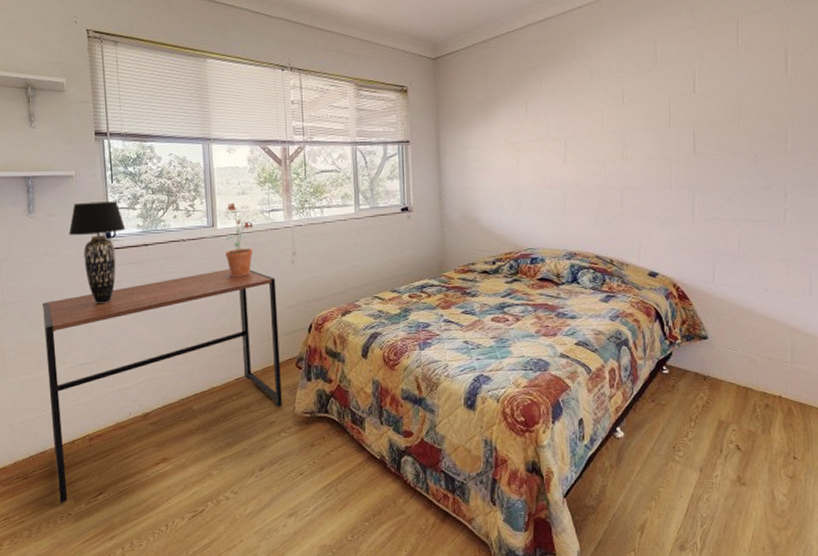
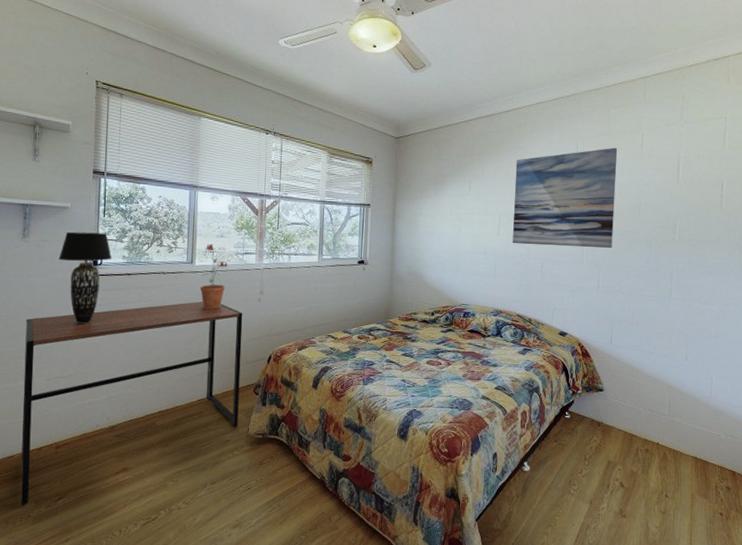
wall art: none [580,42,708,172] -> present [513,147,618,248]

